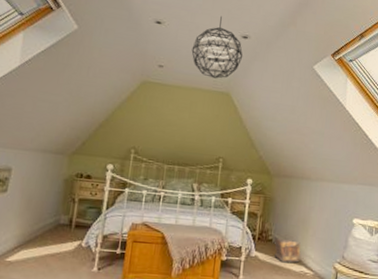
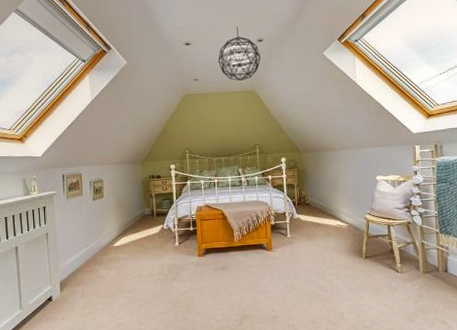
pouch: present [275,237,301,263] -> none [312,201,335,220]

